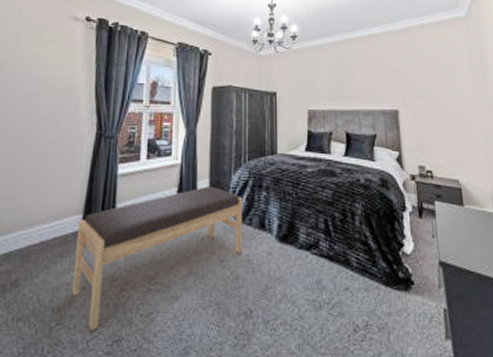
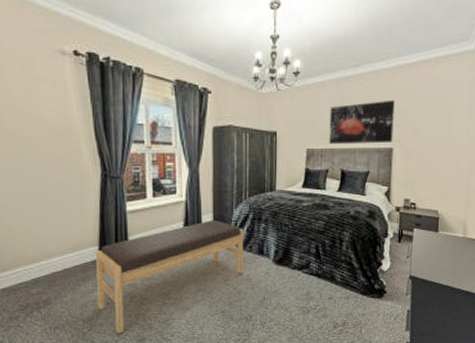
wall art: none [329,62,397,106] -> present [329,100,395,145]

